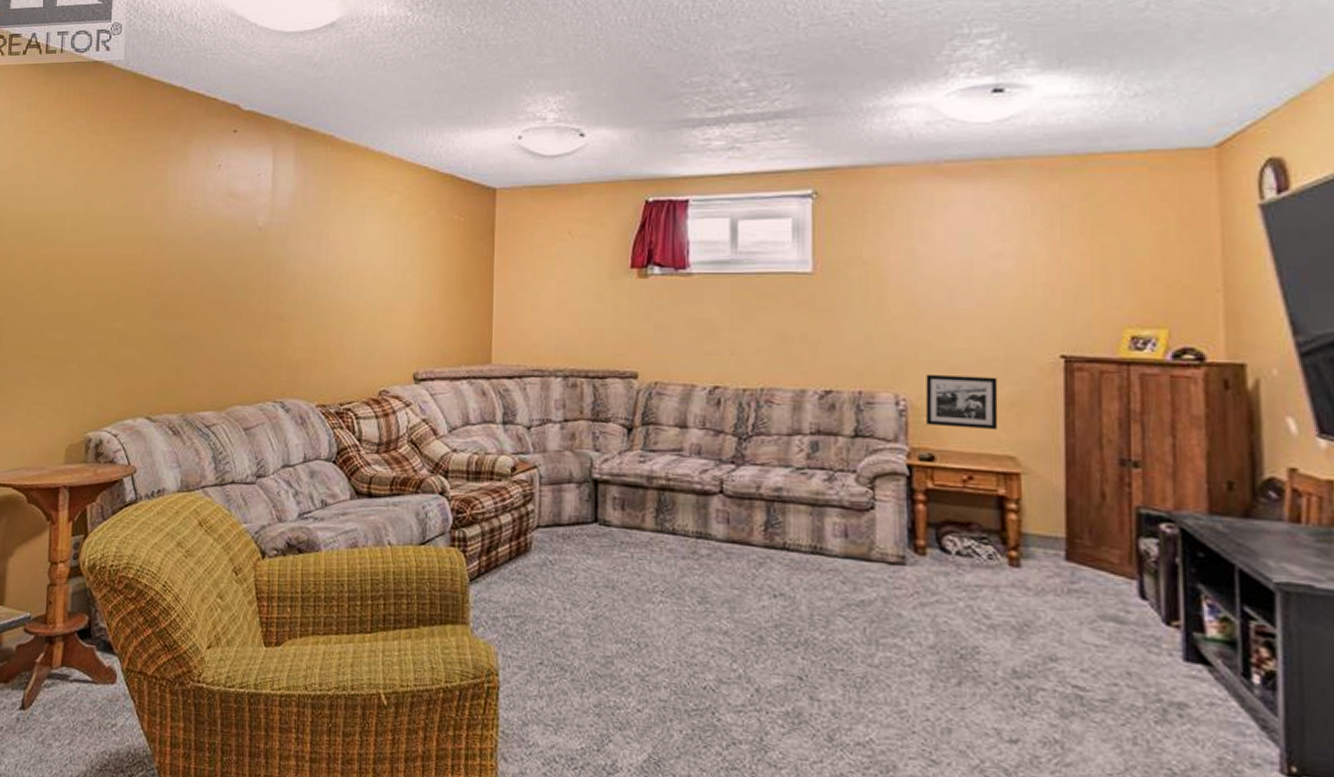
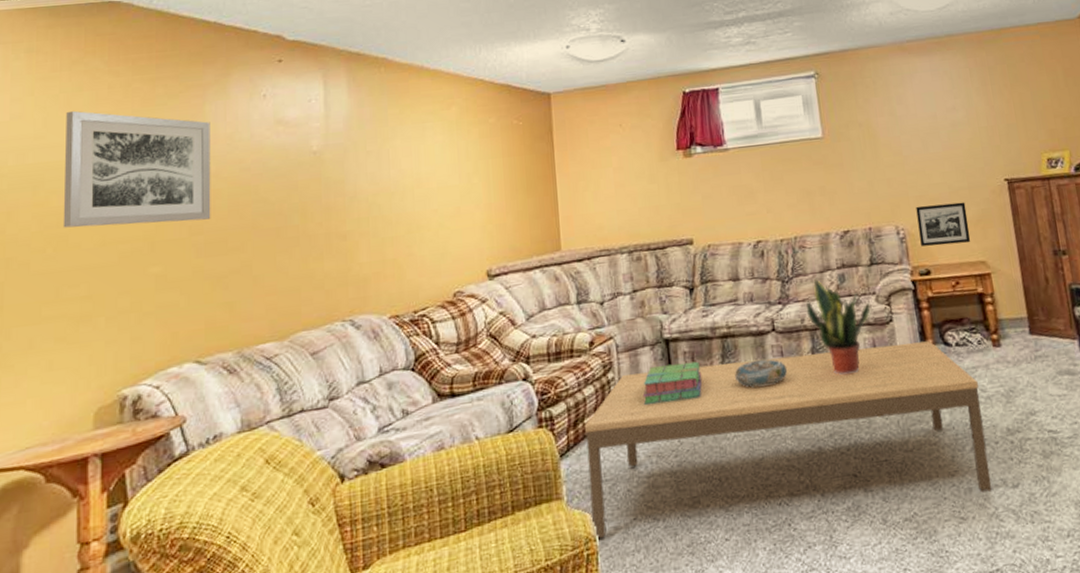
wall art: none [49,165,171,283] -> present [62,110,211,228]
coffee table: none [496,508,980,739] -> present [585,341,992,538]
stack of books: none [562,507,631,551] -> present [642,361,702,406]
decorative bowl: none [669,522,733,555] -> present [735,359,788,388]
potted plant: none [764,440,847,562] -> present [806,278,871,376]

